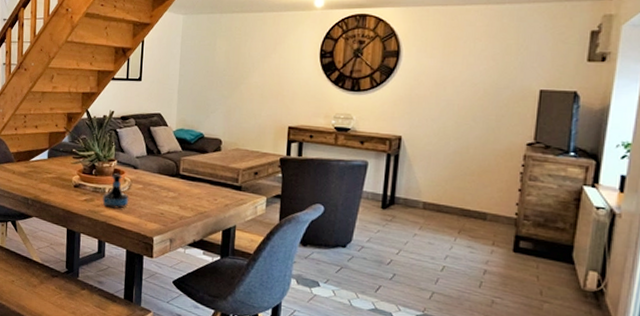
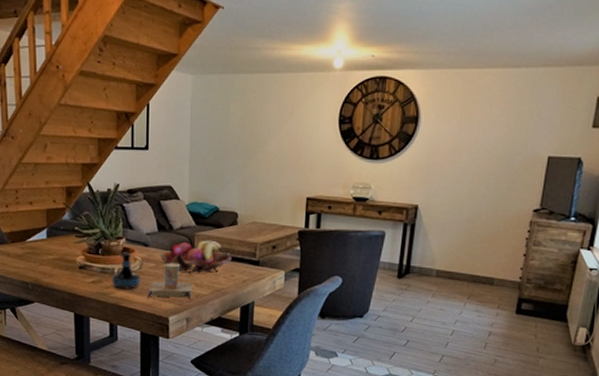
cup: none [134,185,176,221] -> present [147,262,192,300]
fruit basket: none [147,164,215,196] -> present [159,240,232,274]

